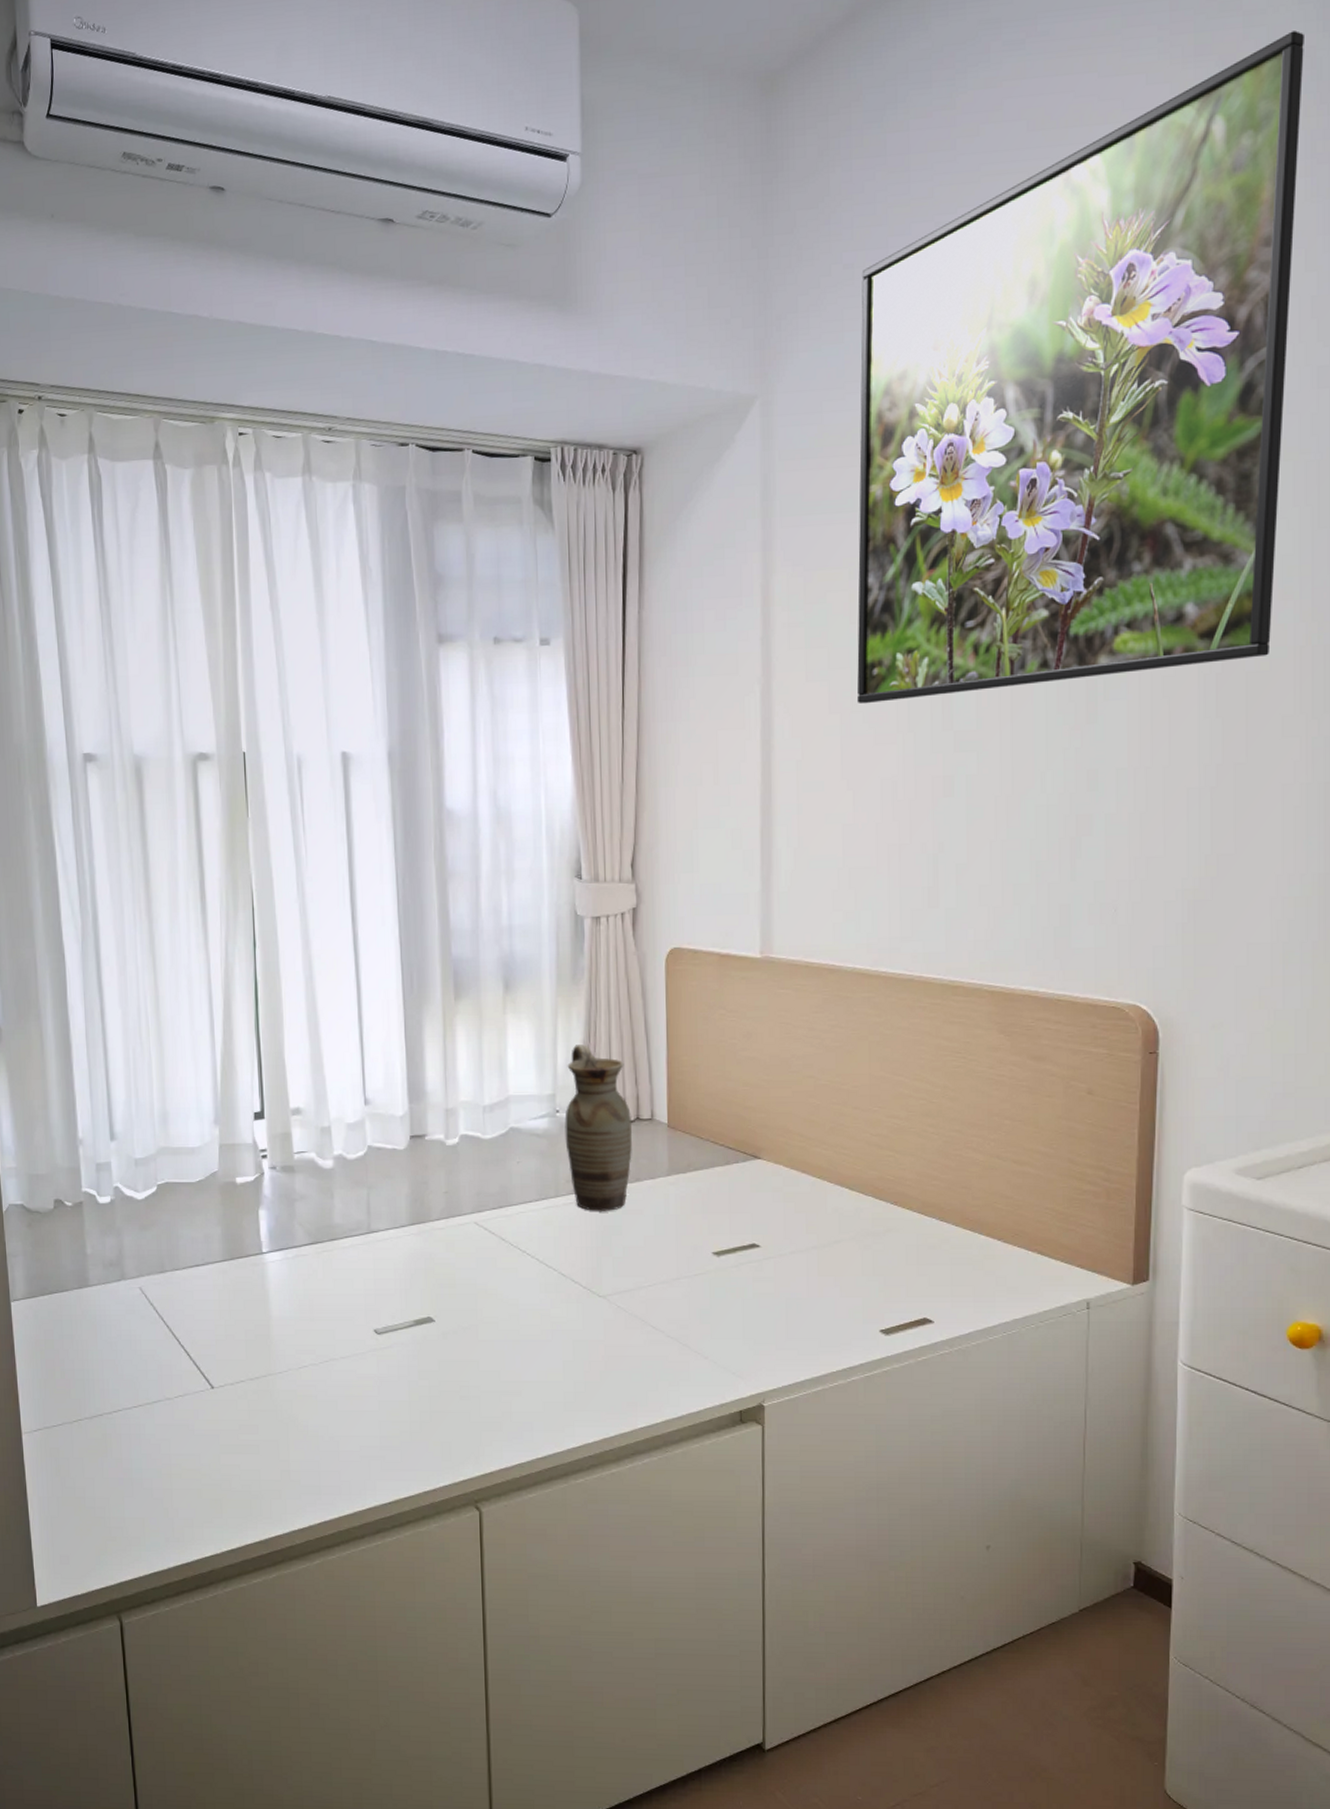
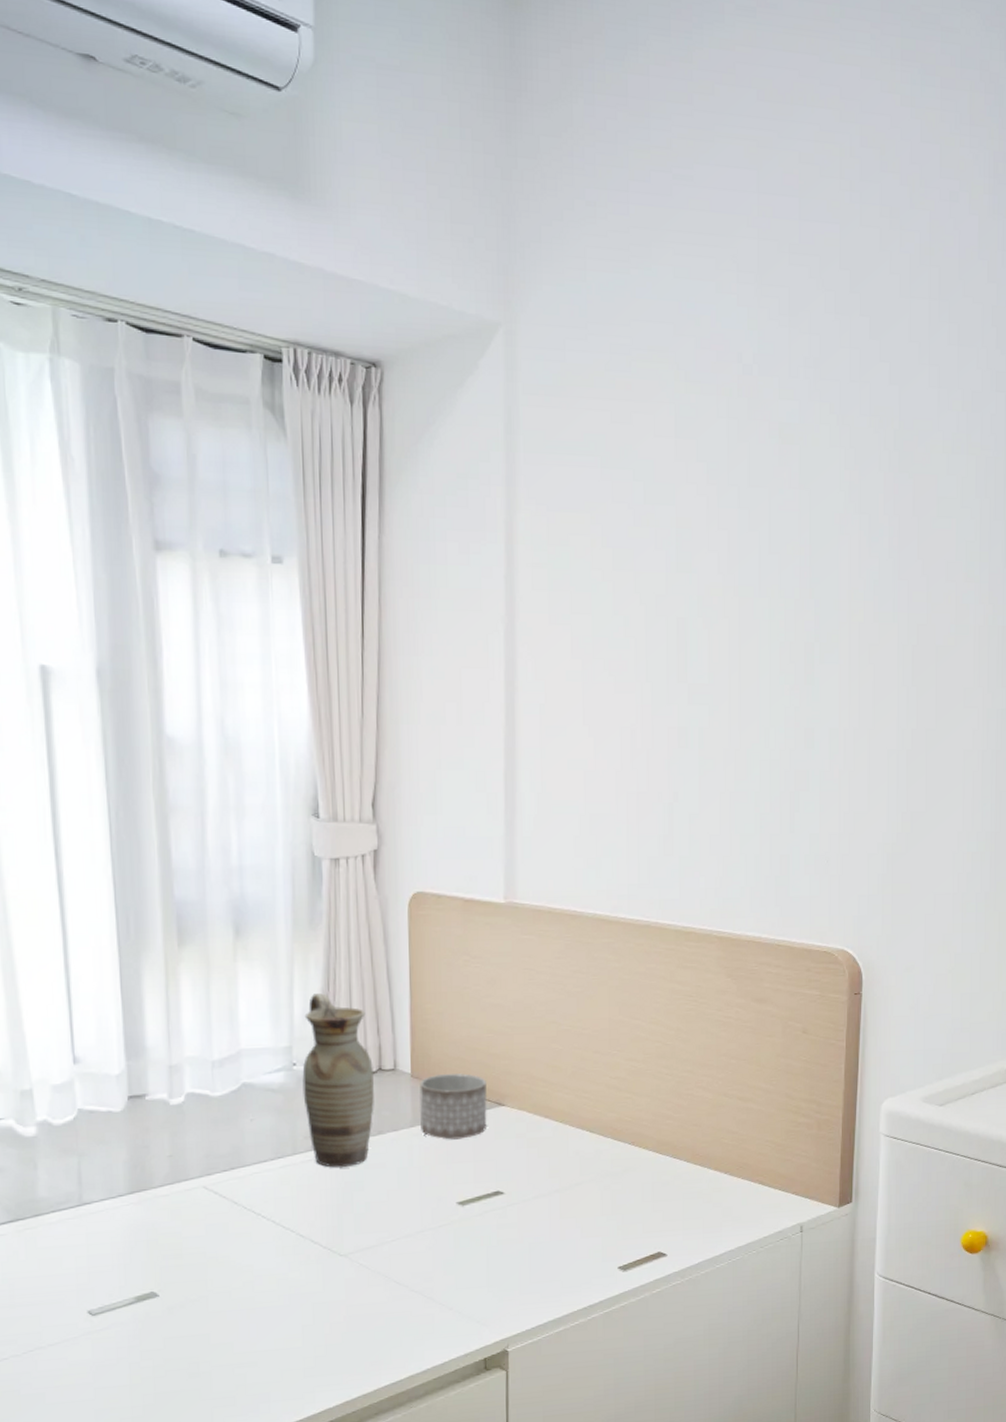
planter: none [675,1125,743,1190] -> present [419,1073,487,1140]
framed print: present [856,30,1304,704] -> none [598,55,990,652]

